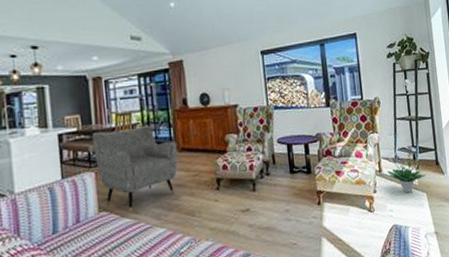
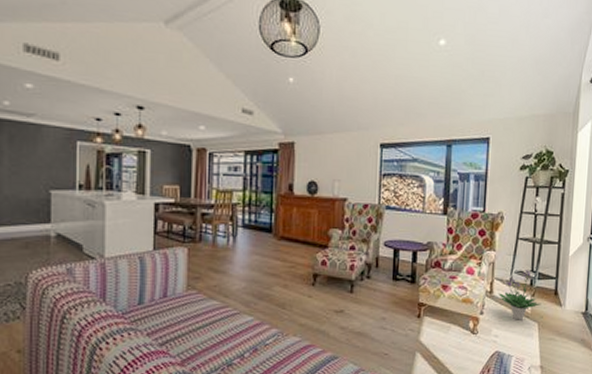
armchair: present [92,125,178,212] -> none [189,206,276,295]

